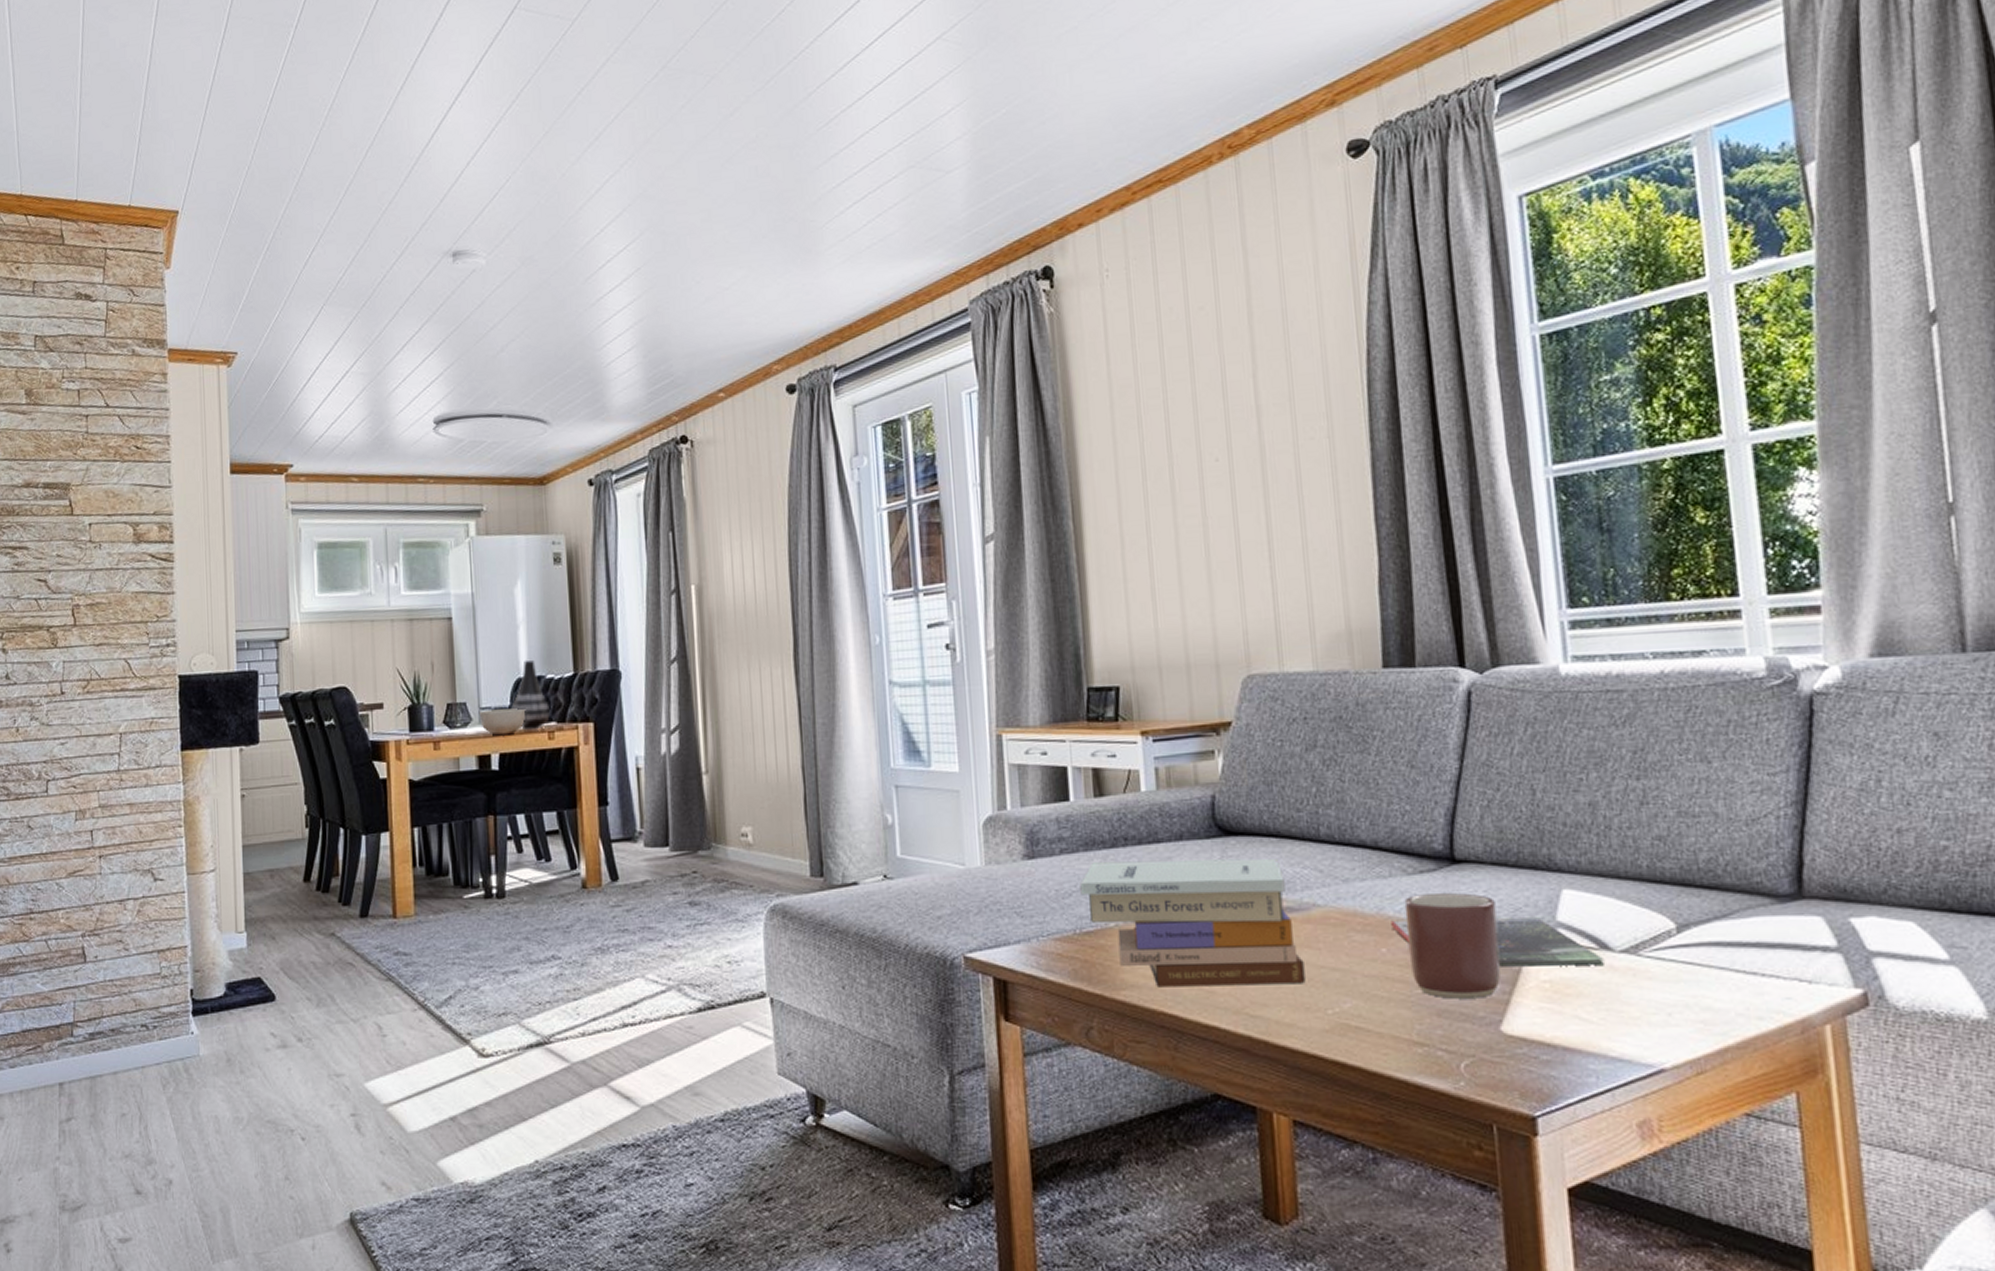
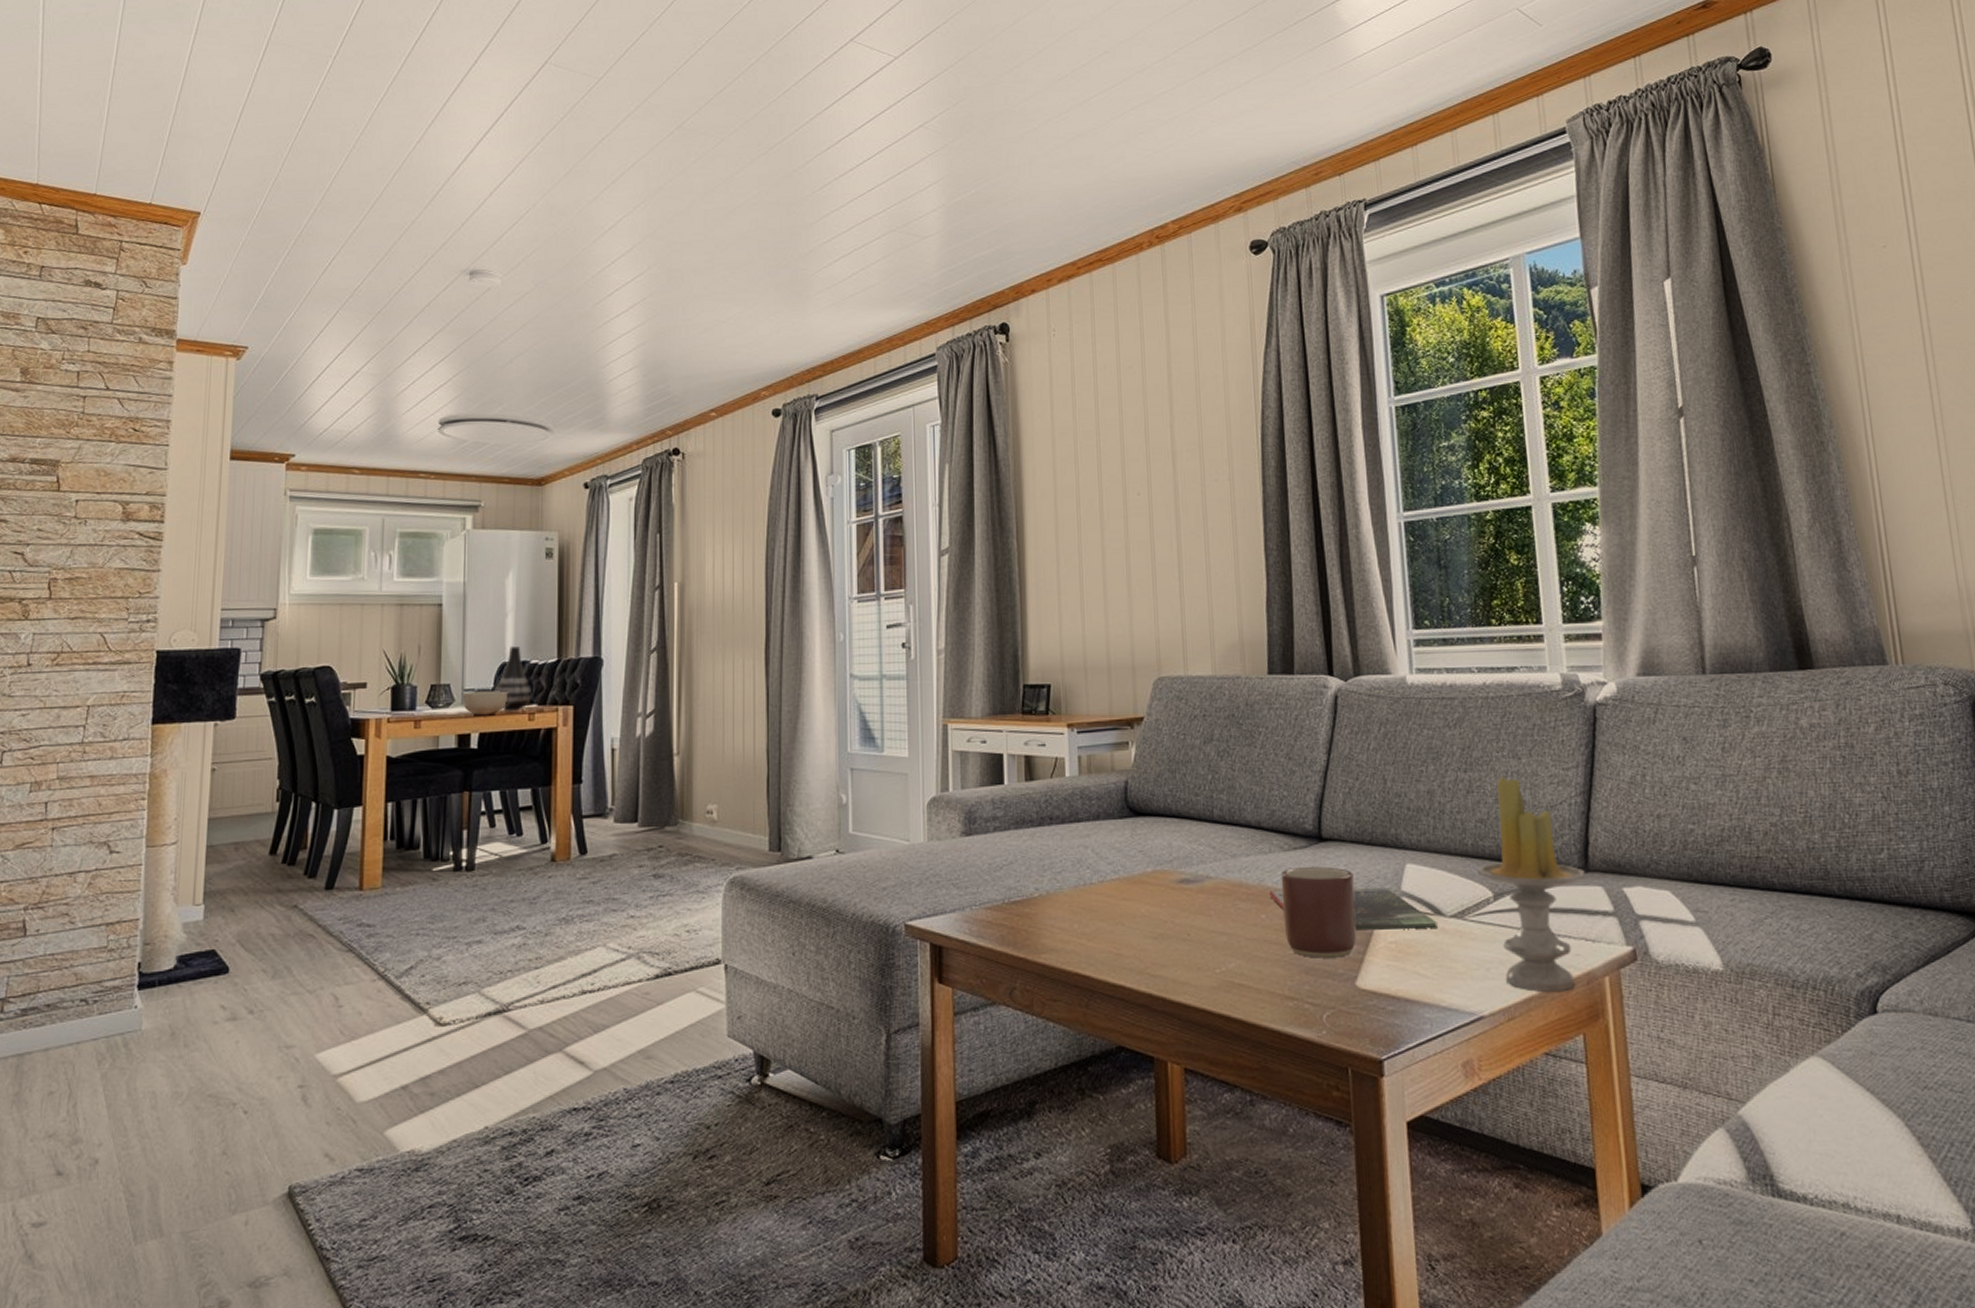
books: present [1080,858,1306,987] -> none [1010,836,1198,951]
candle: none [1655,783,1799,1041] -> present [1477,776,1585,992]

